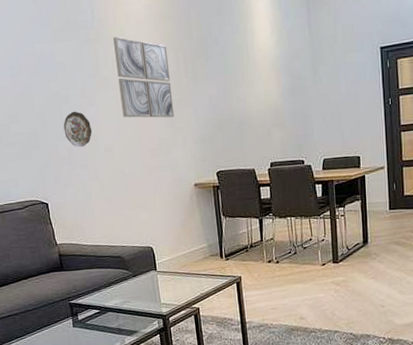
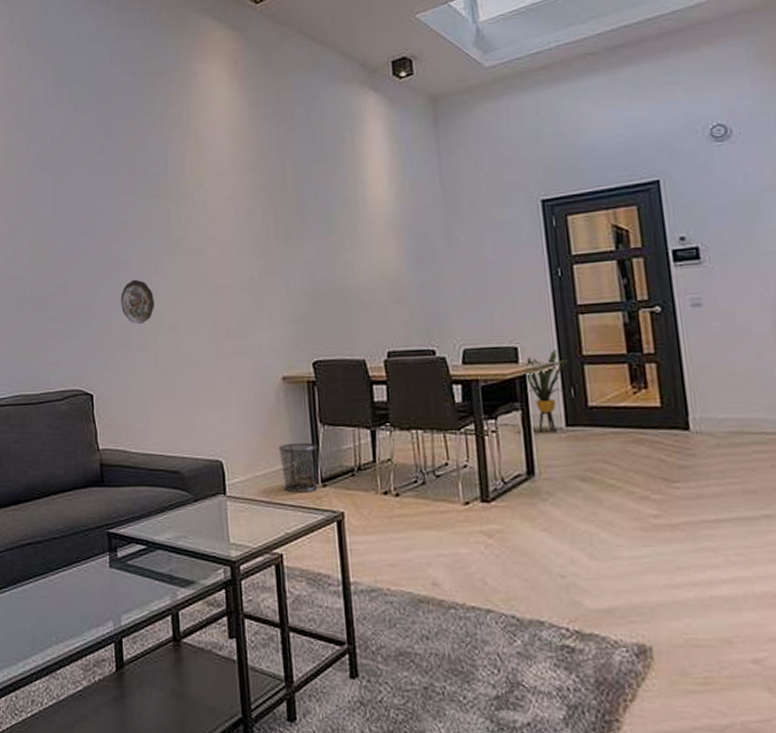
wall art: present [113,37,175,118] -> none [189,190,260,290]
waste bin: none [193,230,223,266] -> present [278,442,318,493]
house plant: none [364,157,393,215] -> present [526,349,568,433]

